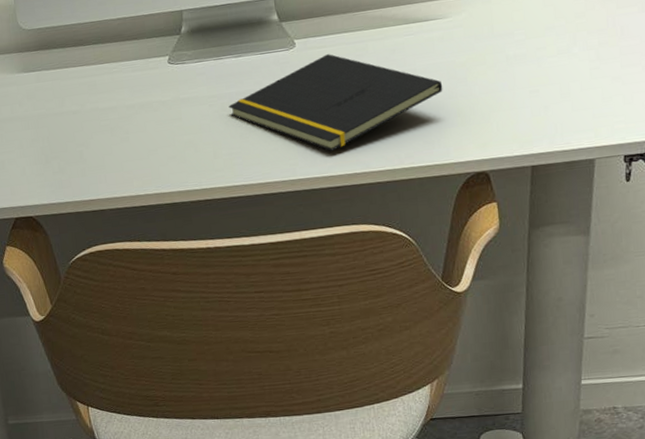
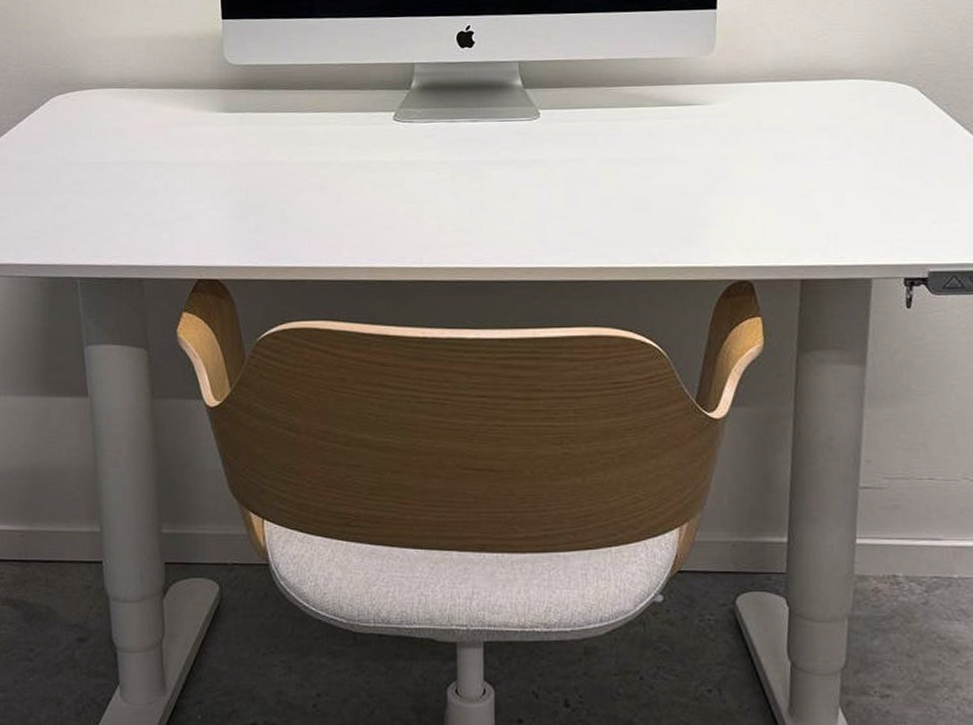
notepad: present [228,54,443,151] -> none [459,129,704,239]

